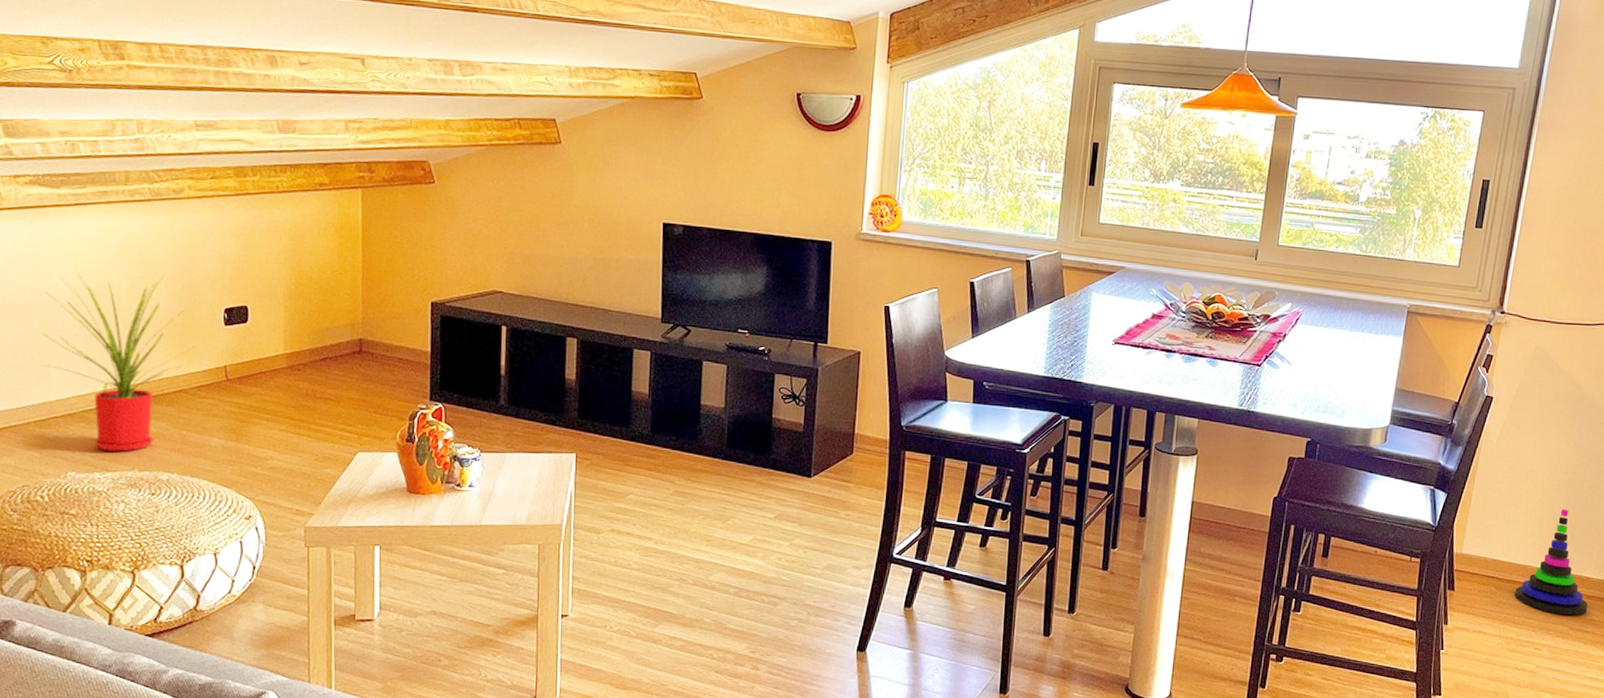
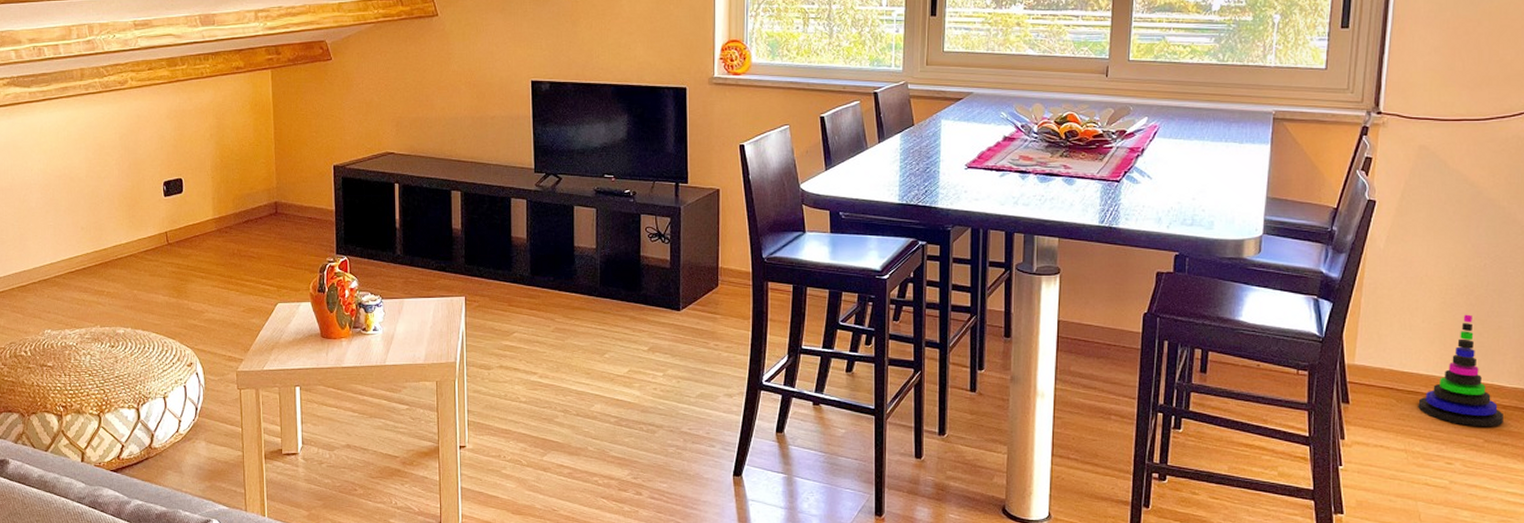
house plant: present [42,272,197,452] -> none [21,155,141,310]

